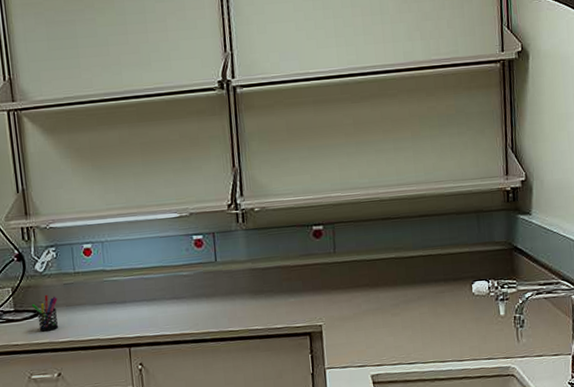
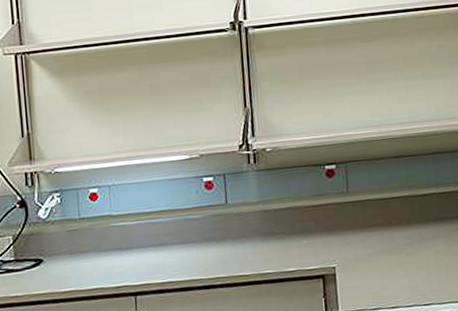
pen holder: present [31,294,59,333] -> none [32,242,62,283]

